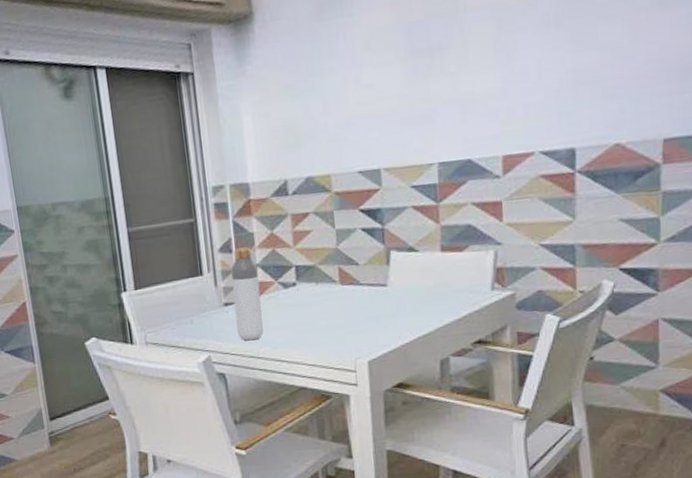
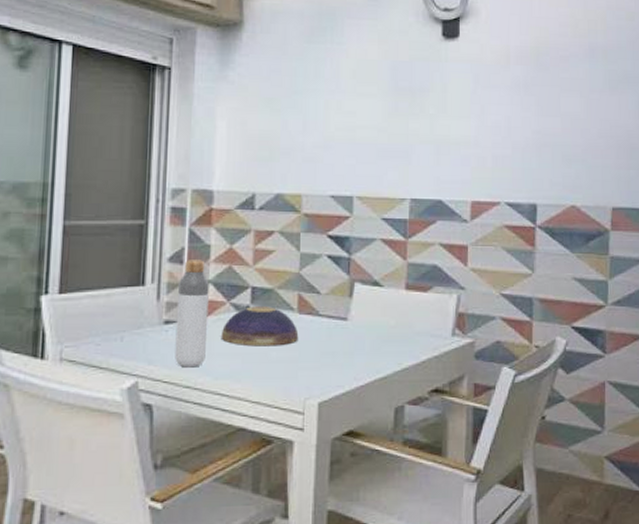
decorative bowl: none [274,281,344,318] -> present [220,305,299,347]

